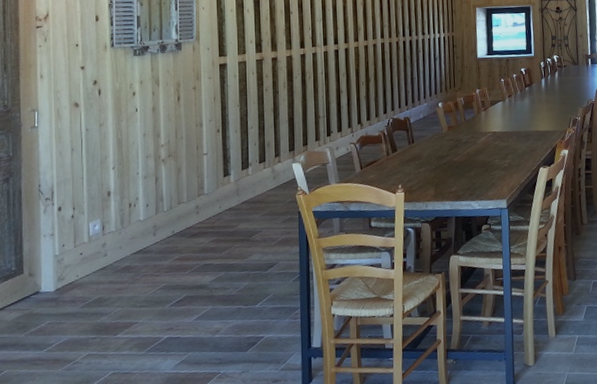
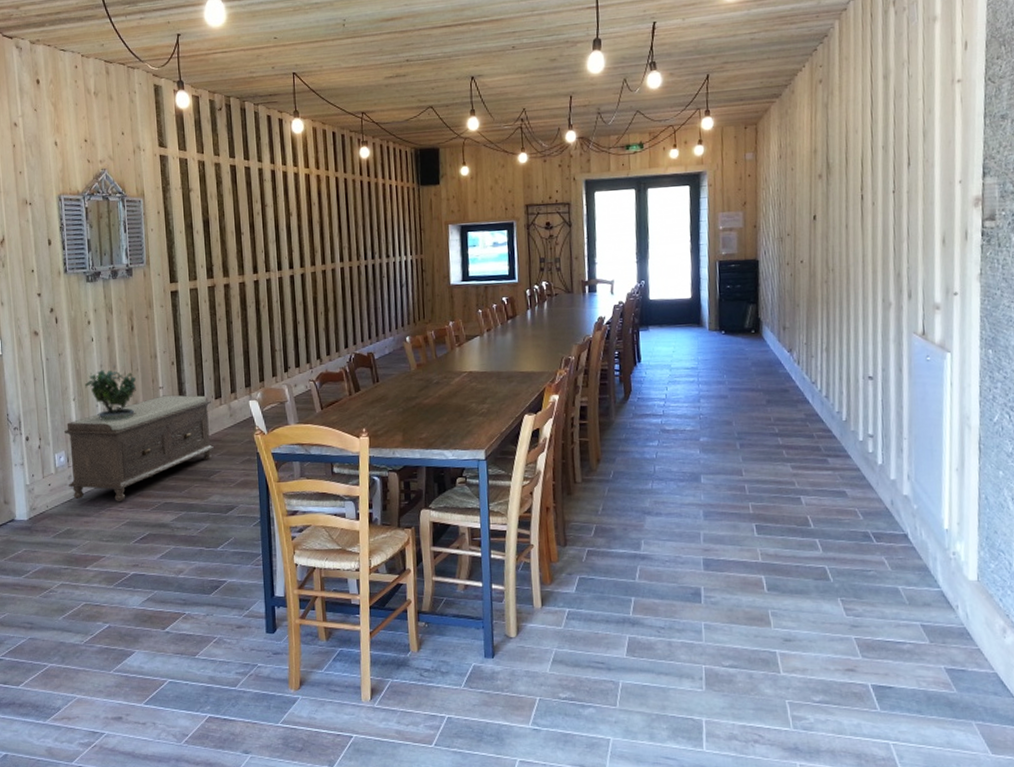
bench: none [101,160,256,267] -> present [65,395,214,501]
potted plant: none [125,134,181,189] -> present [84,366,137,422]

